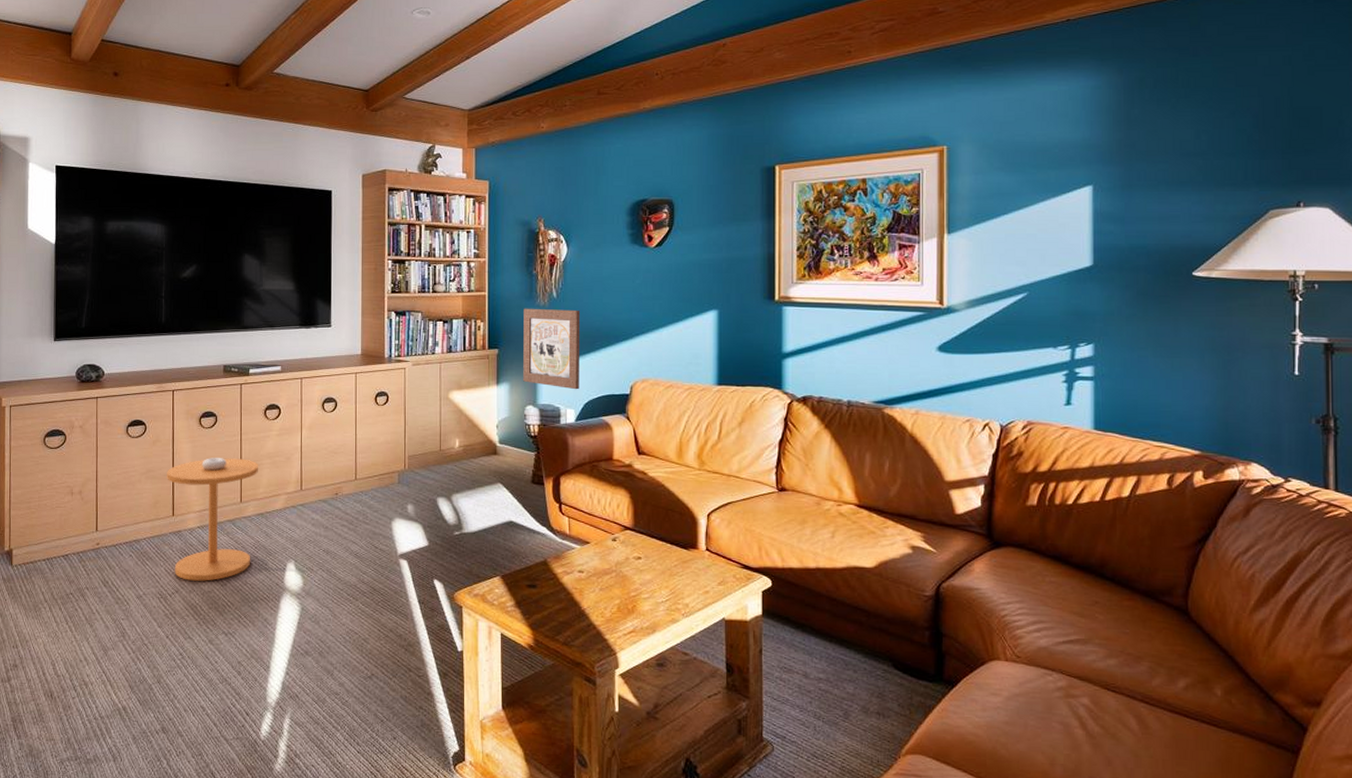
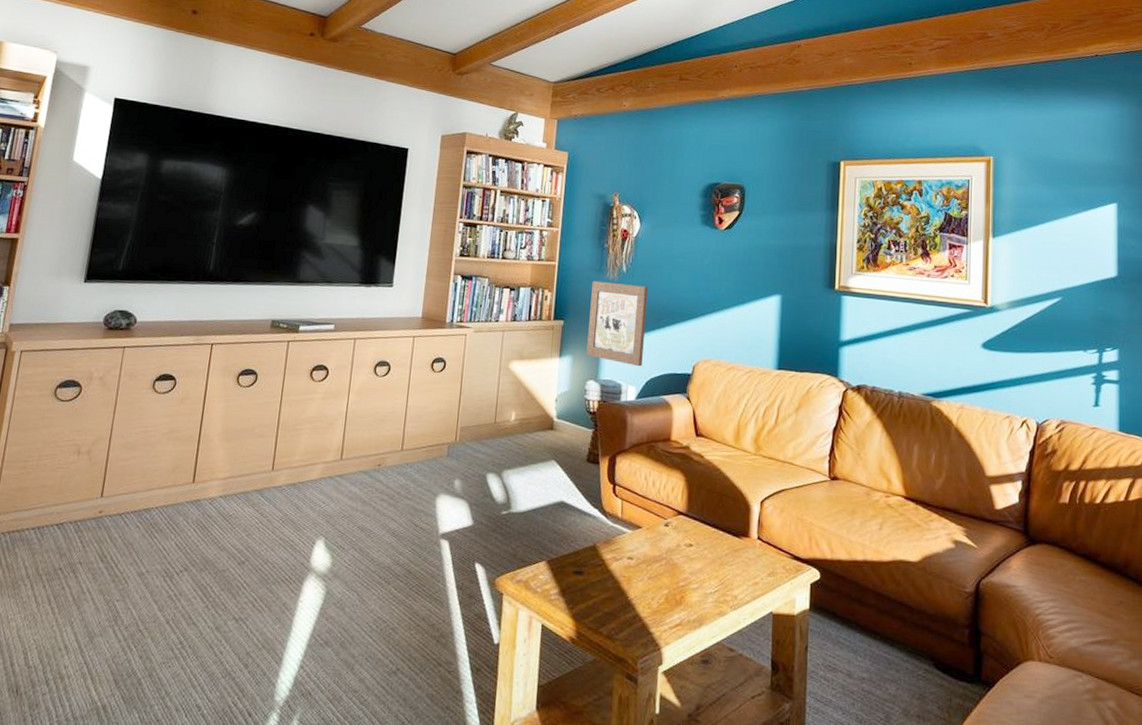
side table: present [167,458,258,581] -> none [186,419,297,559]

